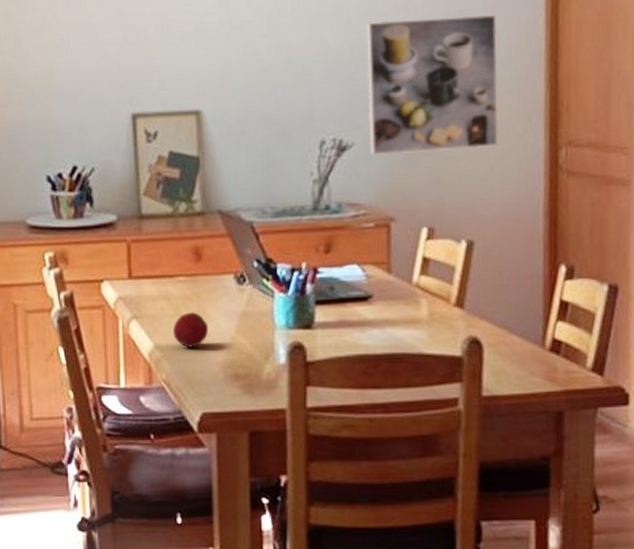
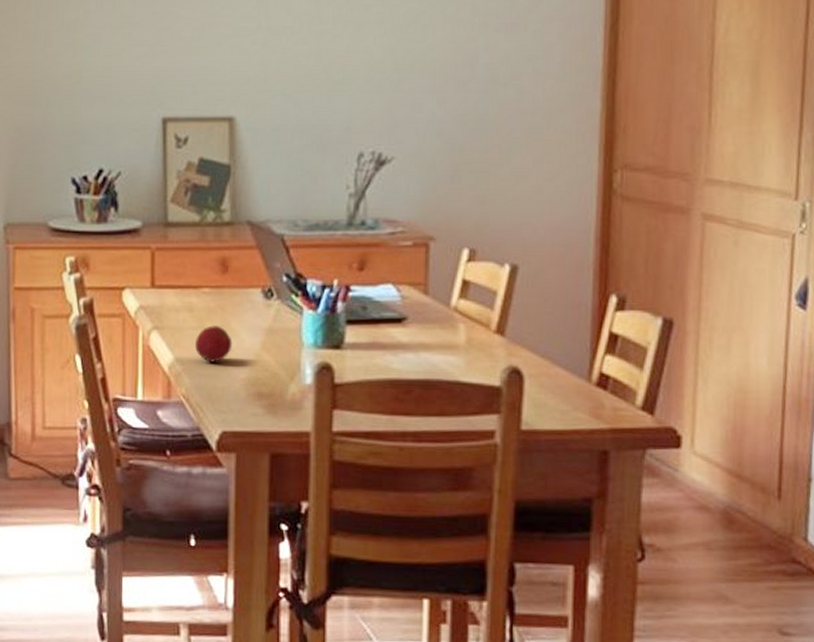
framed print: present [366,15,499,155] -> none [410,28,552,171]

